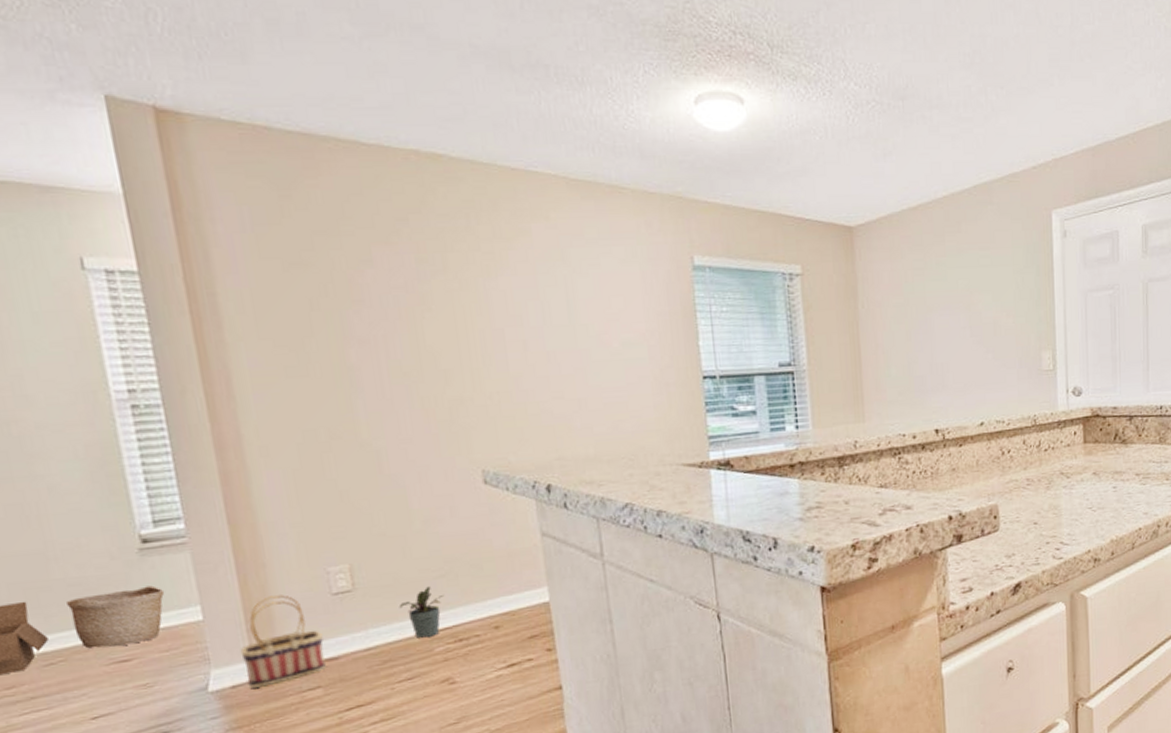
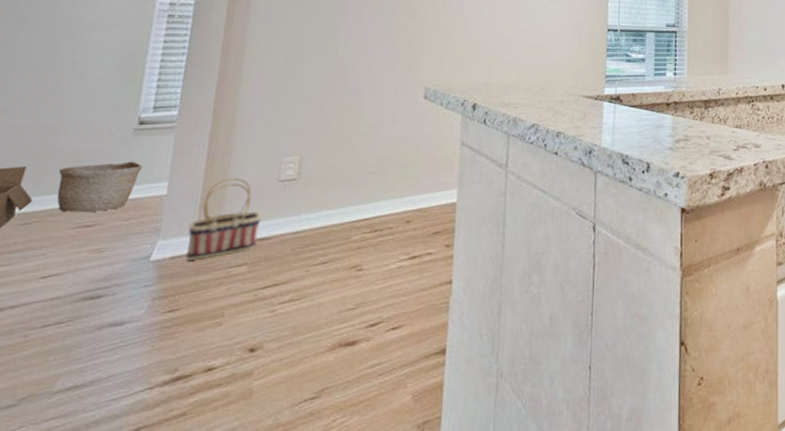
potted plant: present [399,586,445,638] -> none [331,181,372,226]

